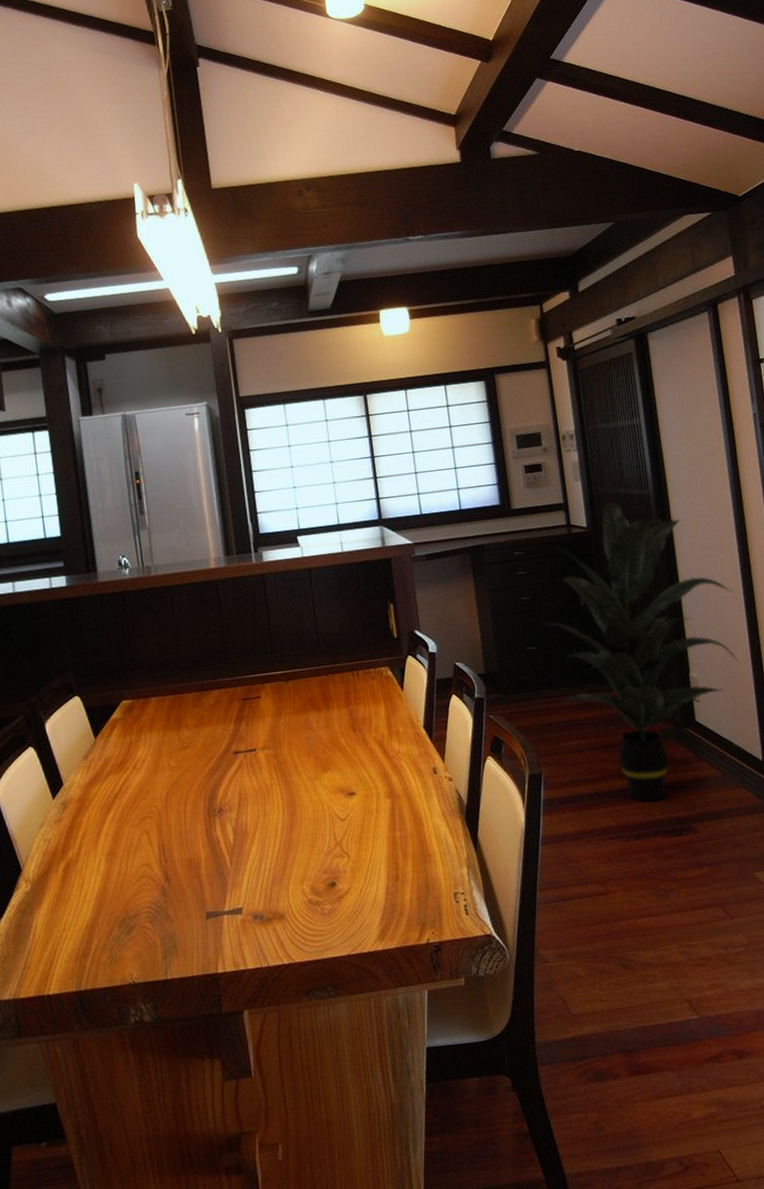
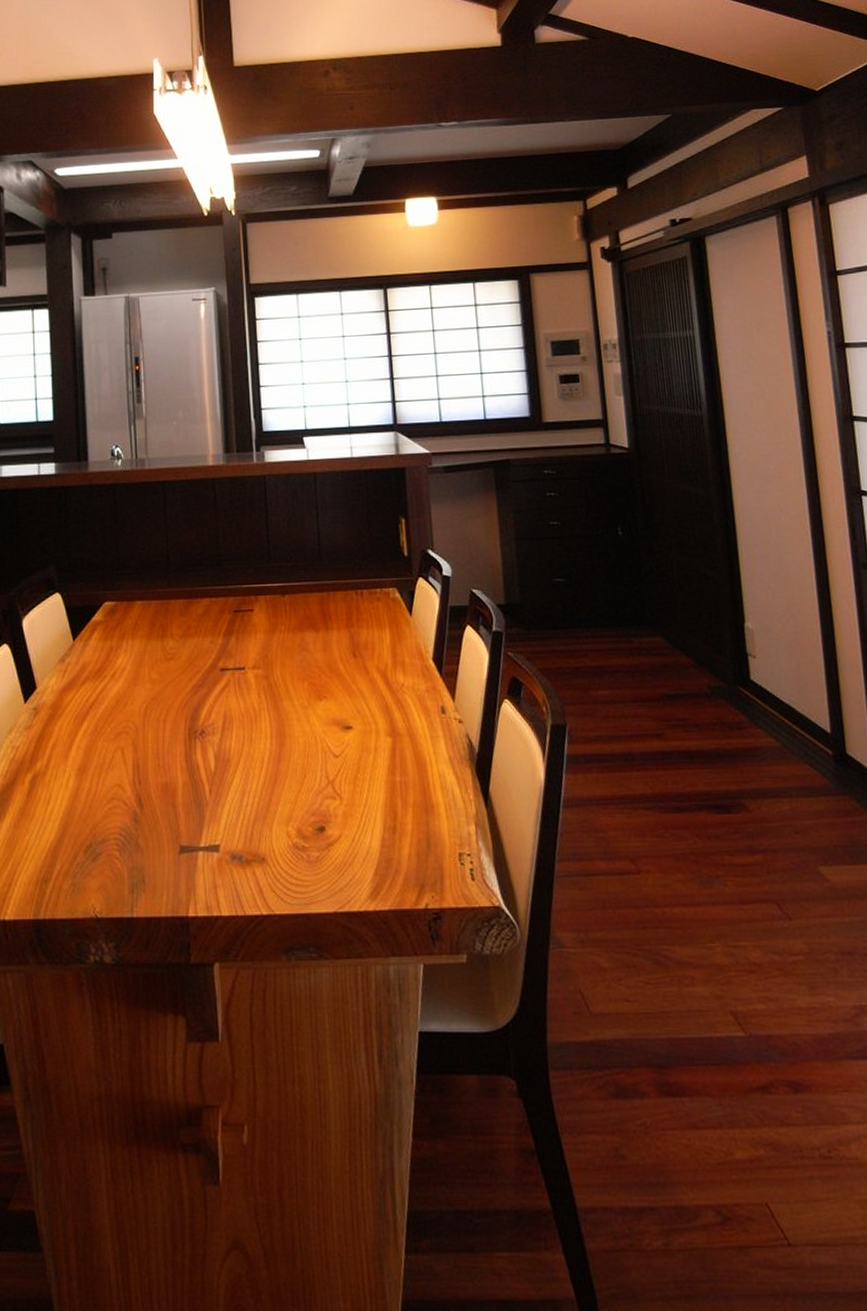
indoor plant: present [543,502,739,802] -> none [574,422,805,769]

